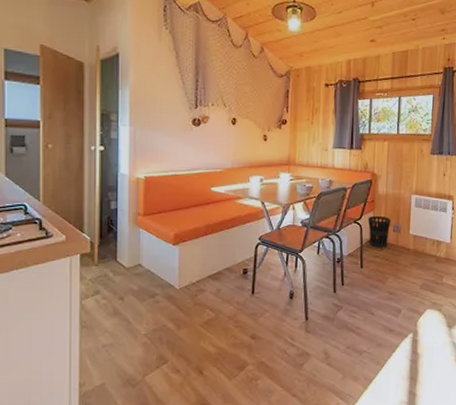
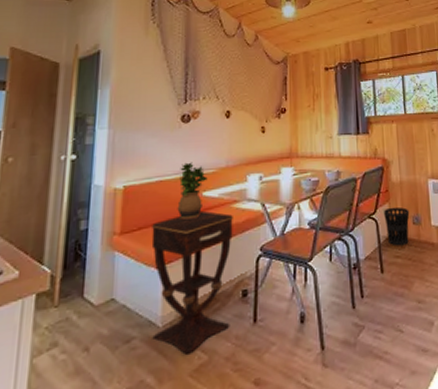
side table: none [169,202,237,311] -> present [151,210,233,355]
potted plant: none [190,161,215,209] -> present [177,162,208,220]

